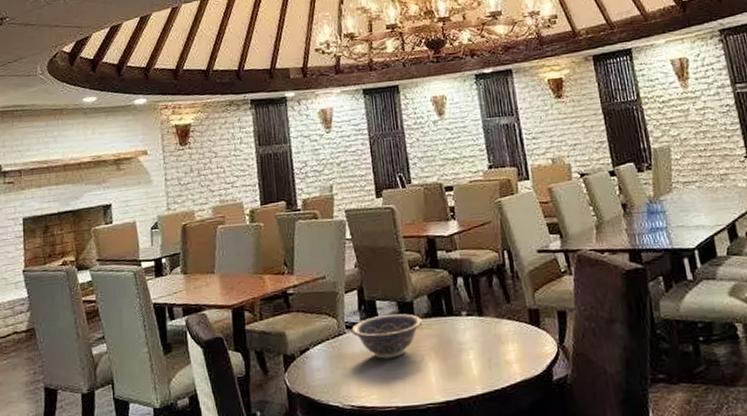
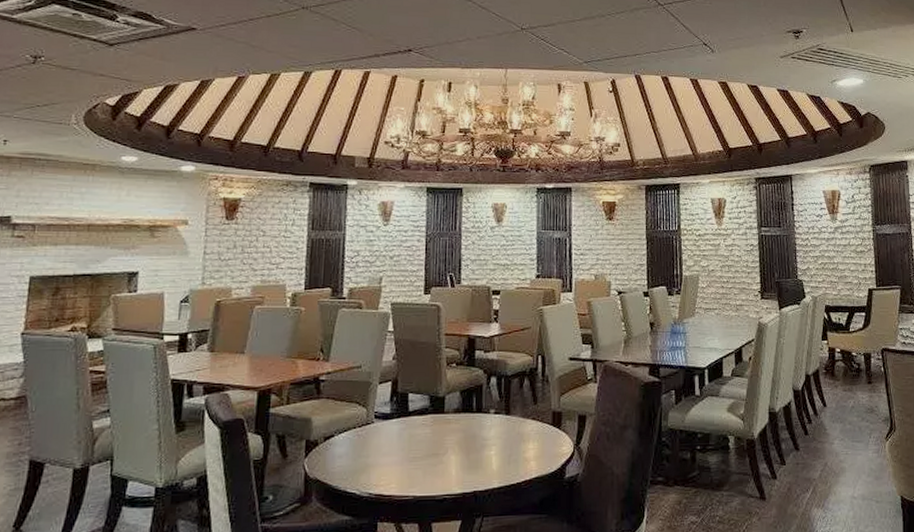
decorative bowl: present [351,313,422,359] -> none [380,407,451,450]

